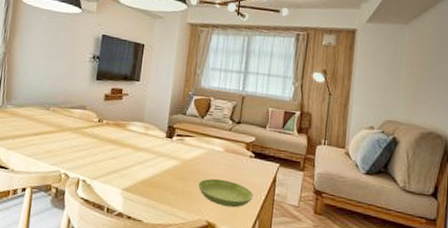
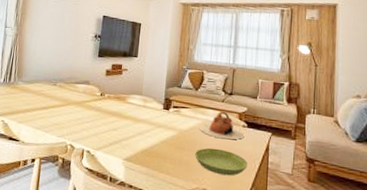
teapot: none [204,140,251,171] -> present [199,111,245,140]

